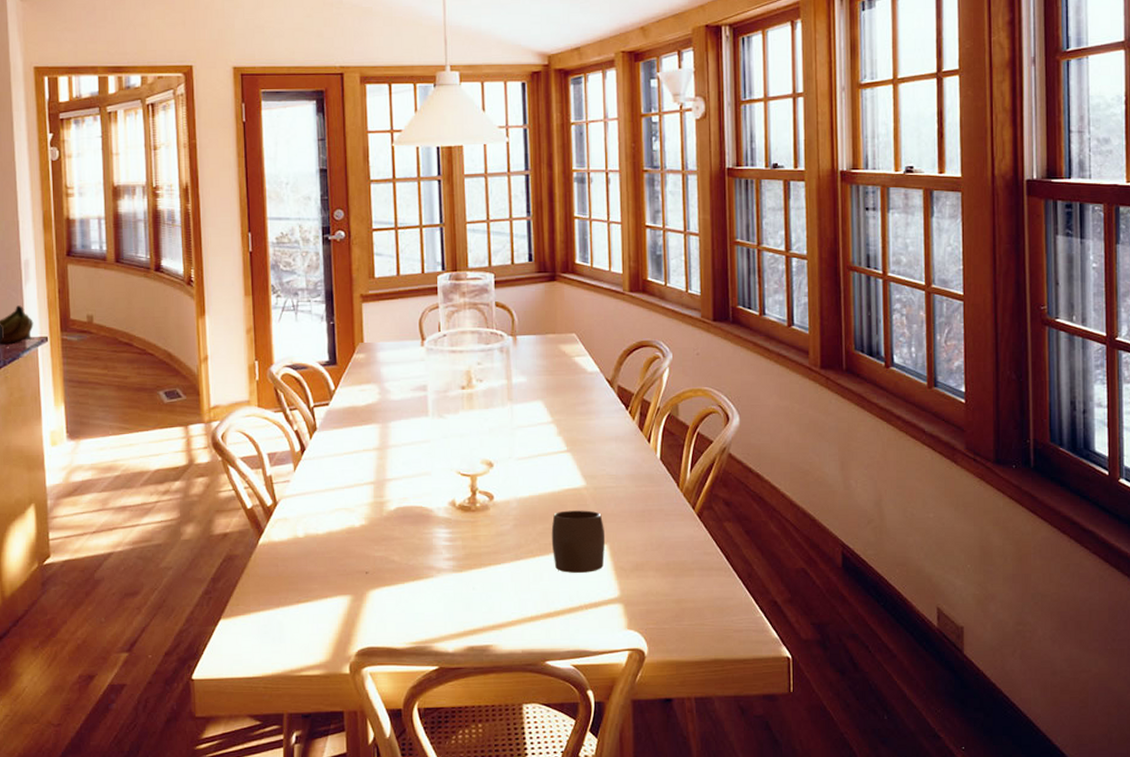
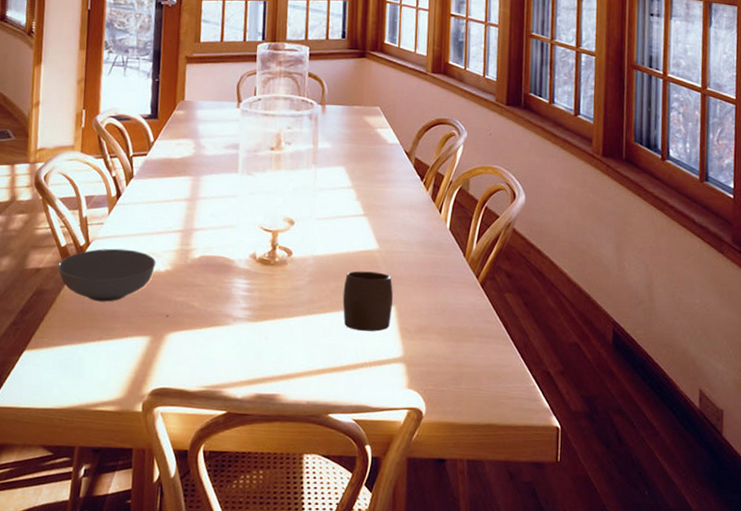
bowl: none [246,506,350,563] -> present [58,248,156,302]

